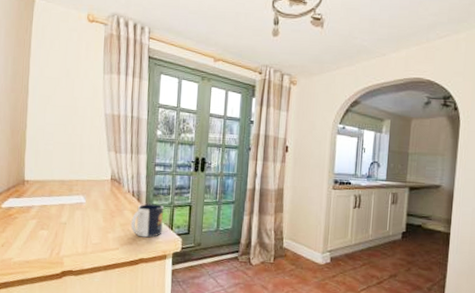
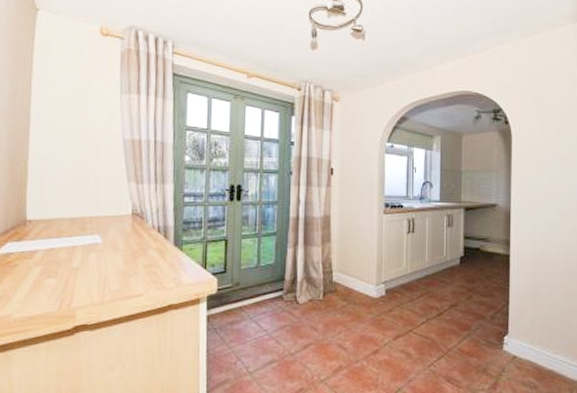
mug: present [130,203,164,238] -> none [156,240,195,280]

